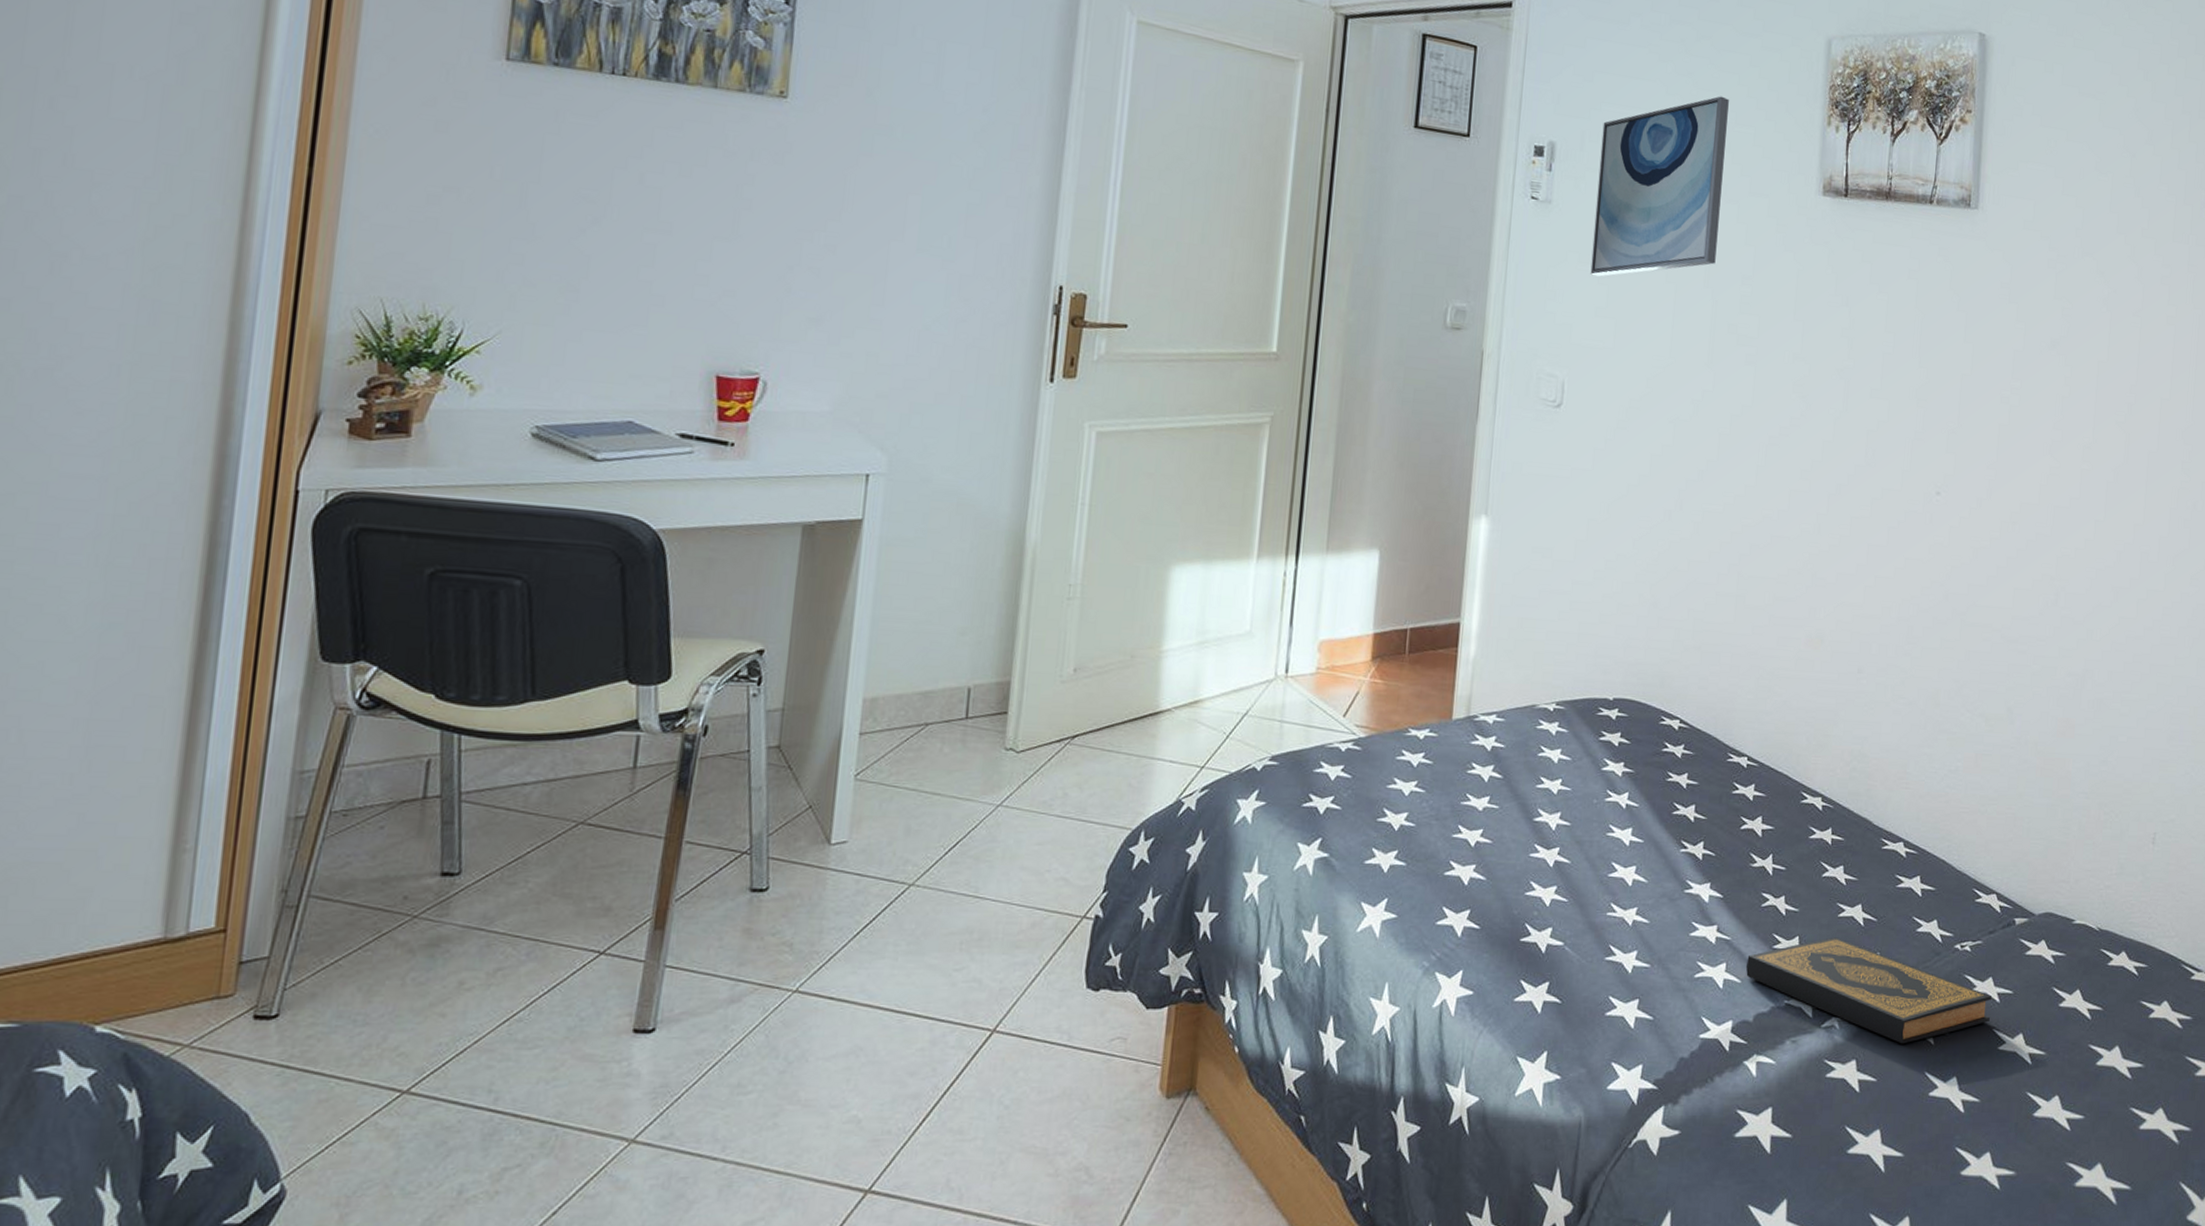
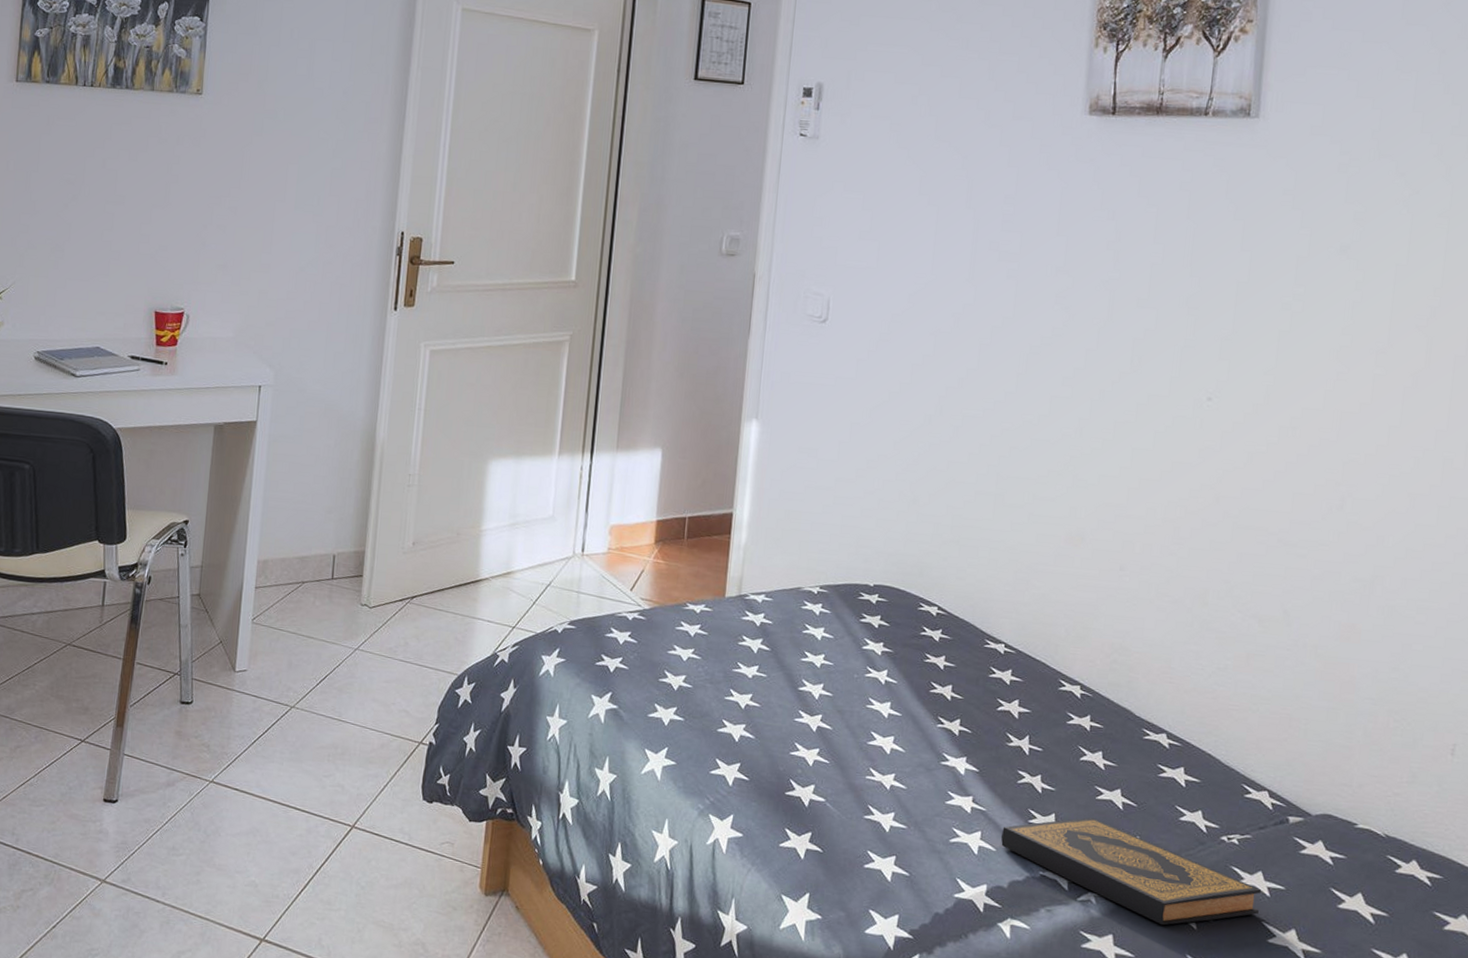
wall art: present [1590,96,1729,277] -> none [855,28,993,203]

